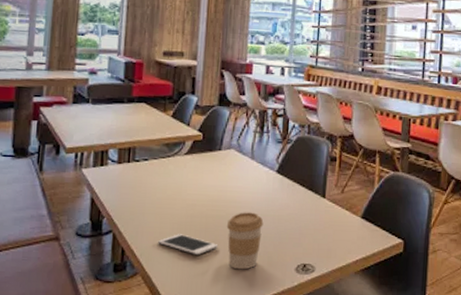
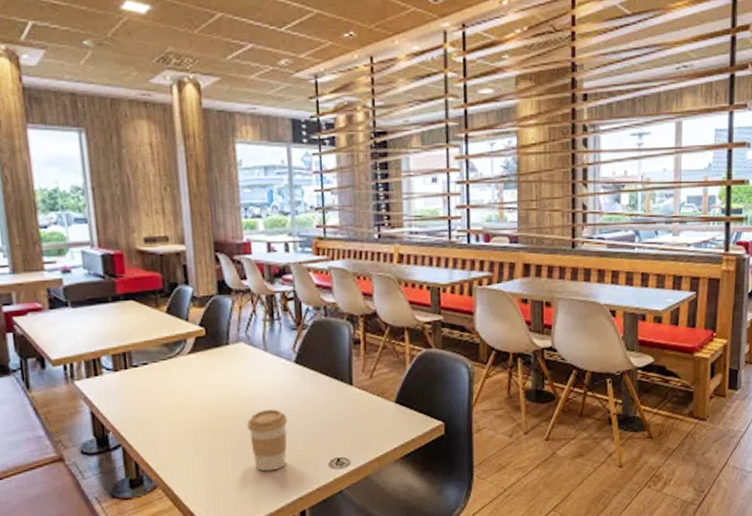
cell phone: present [158,234,219,256] -> none [174,440,241,462]

